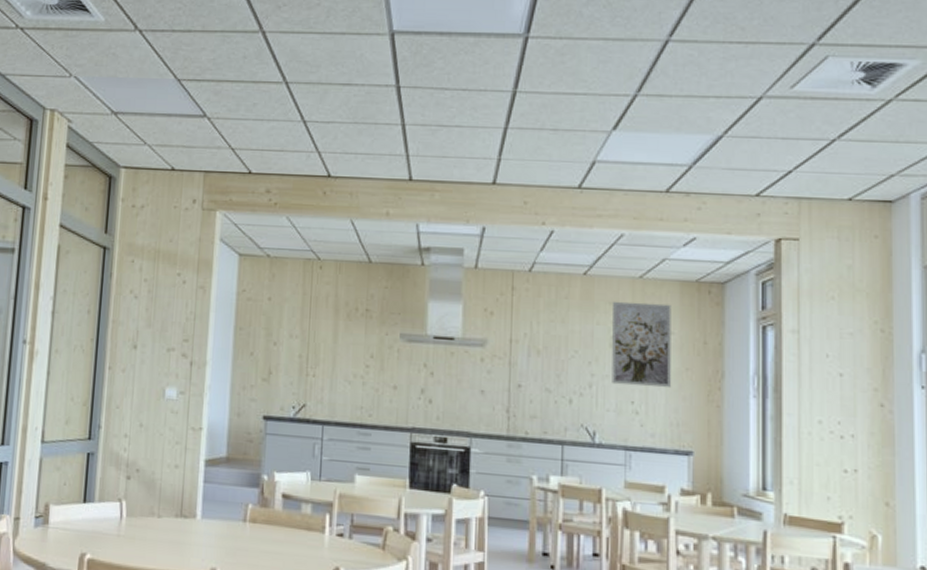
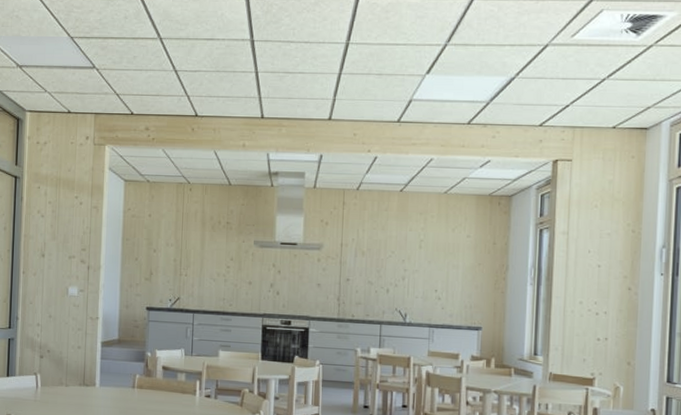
wall art: present [611,301,672,389] -> none [420,212,469,279]

